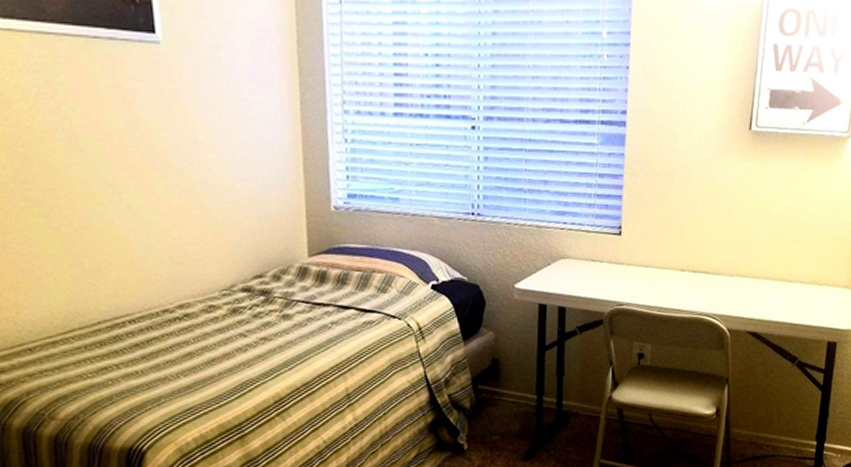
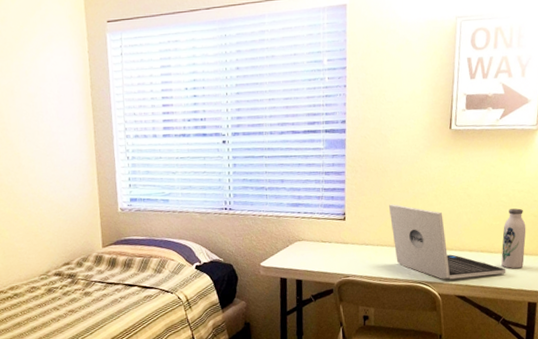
laptop: none [673,218,805,312] -> present [388,204,506,280]
water bottle: none [800,230,830,302] -> present [501,208,526,269]

